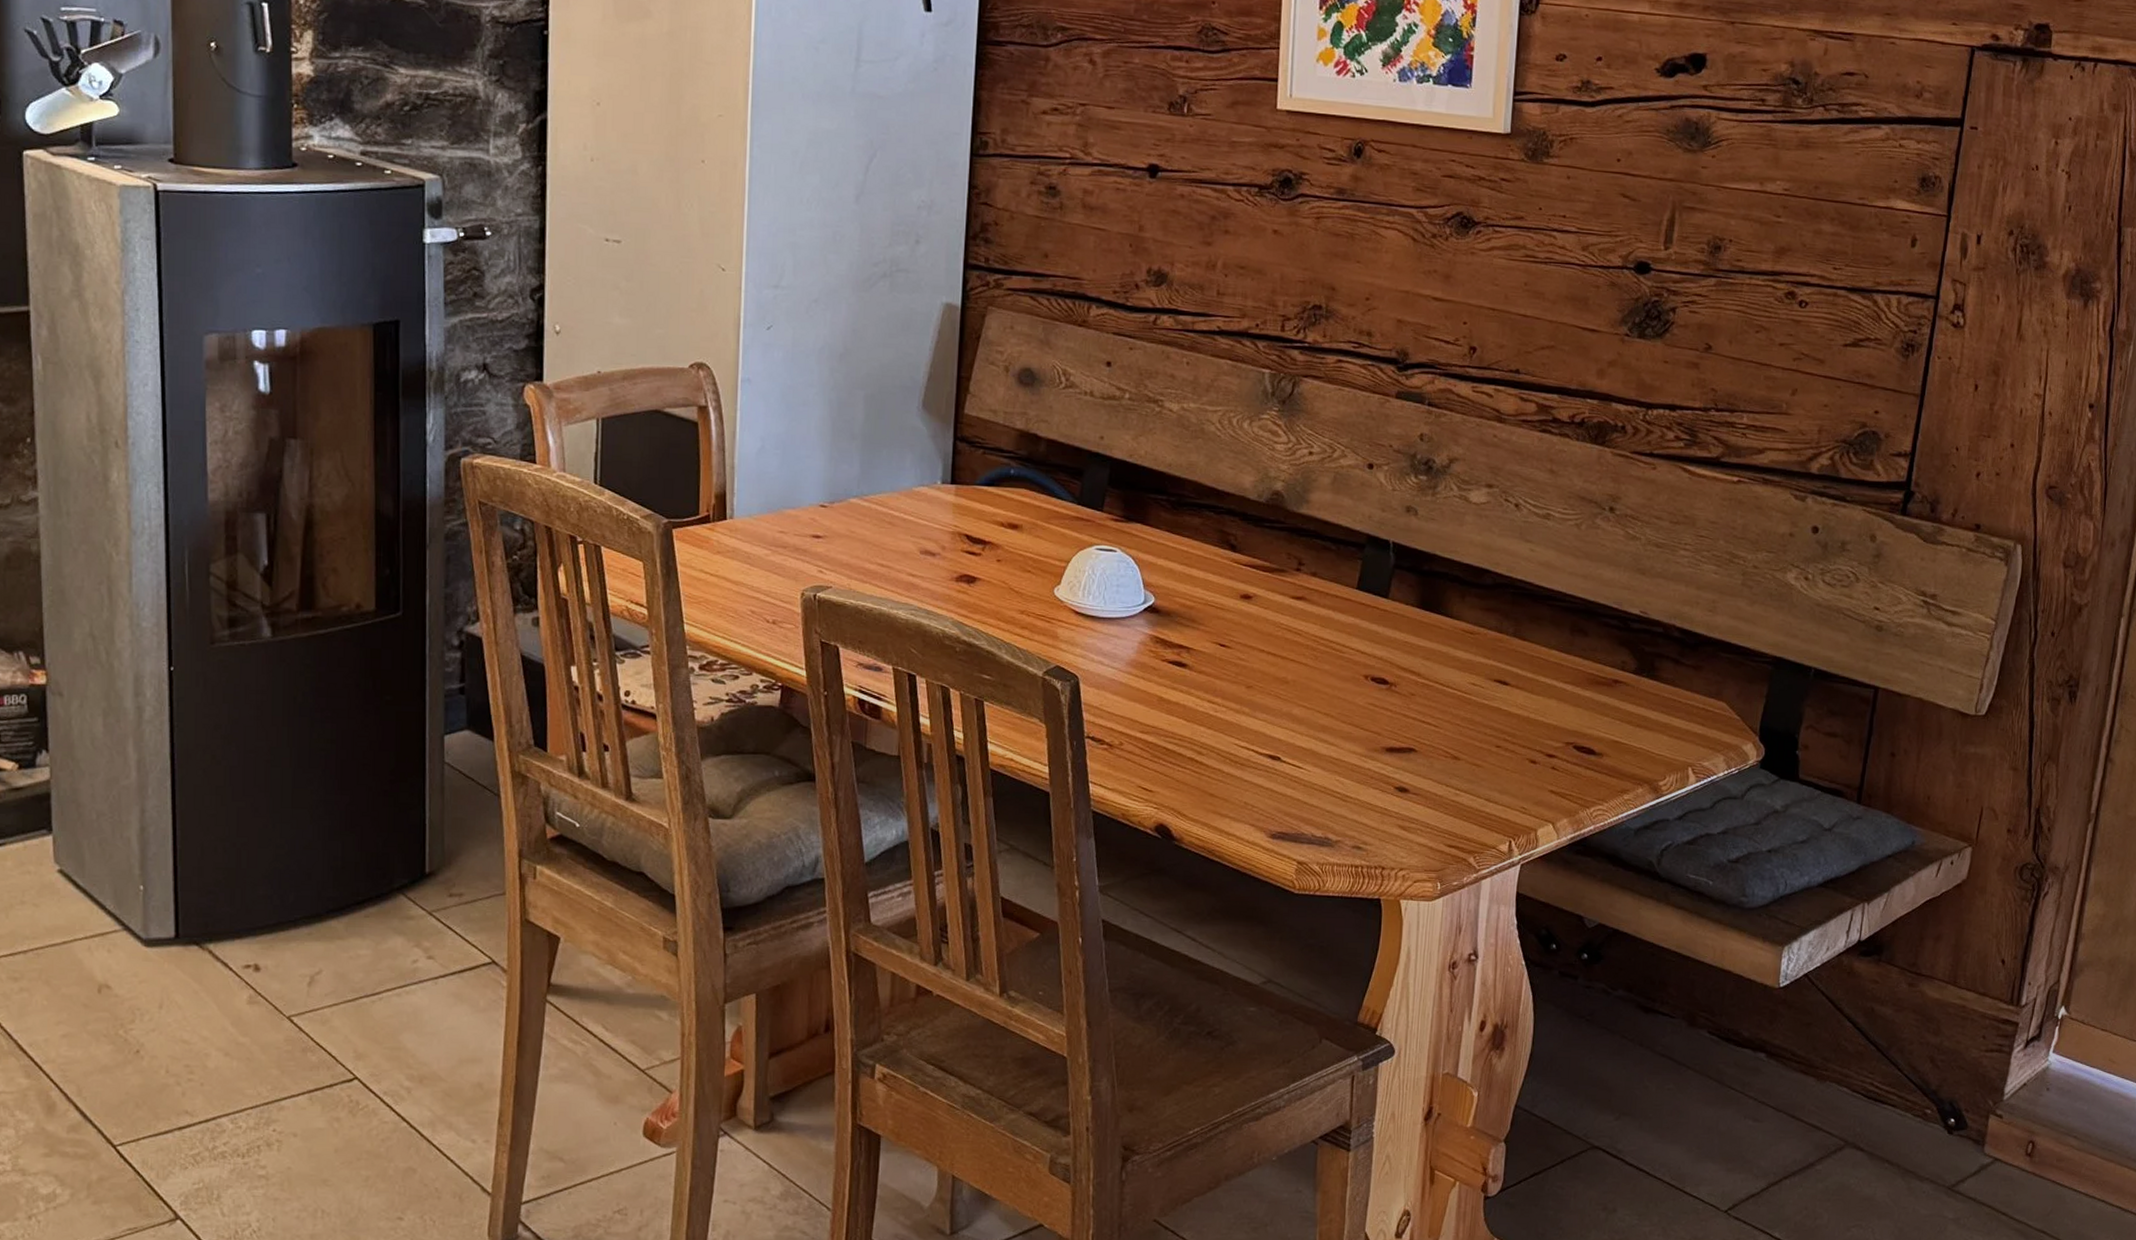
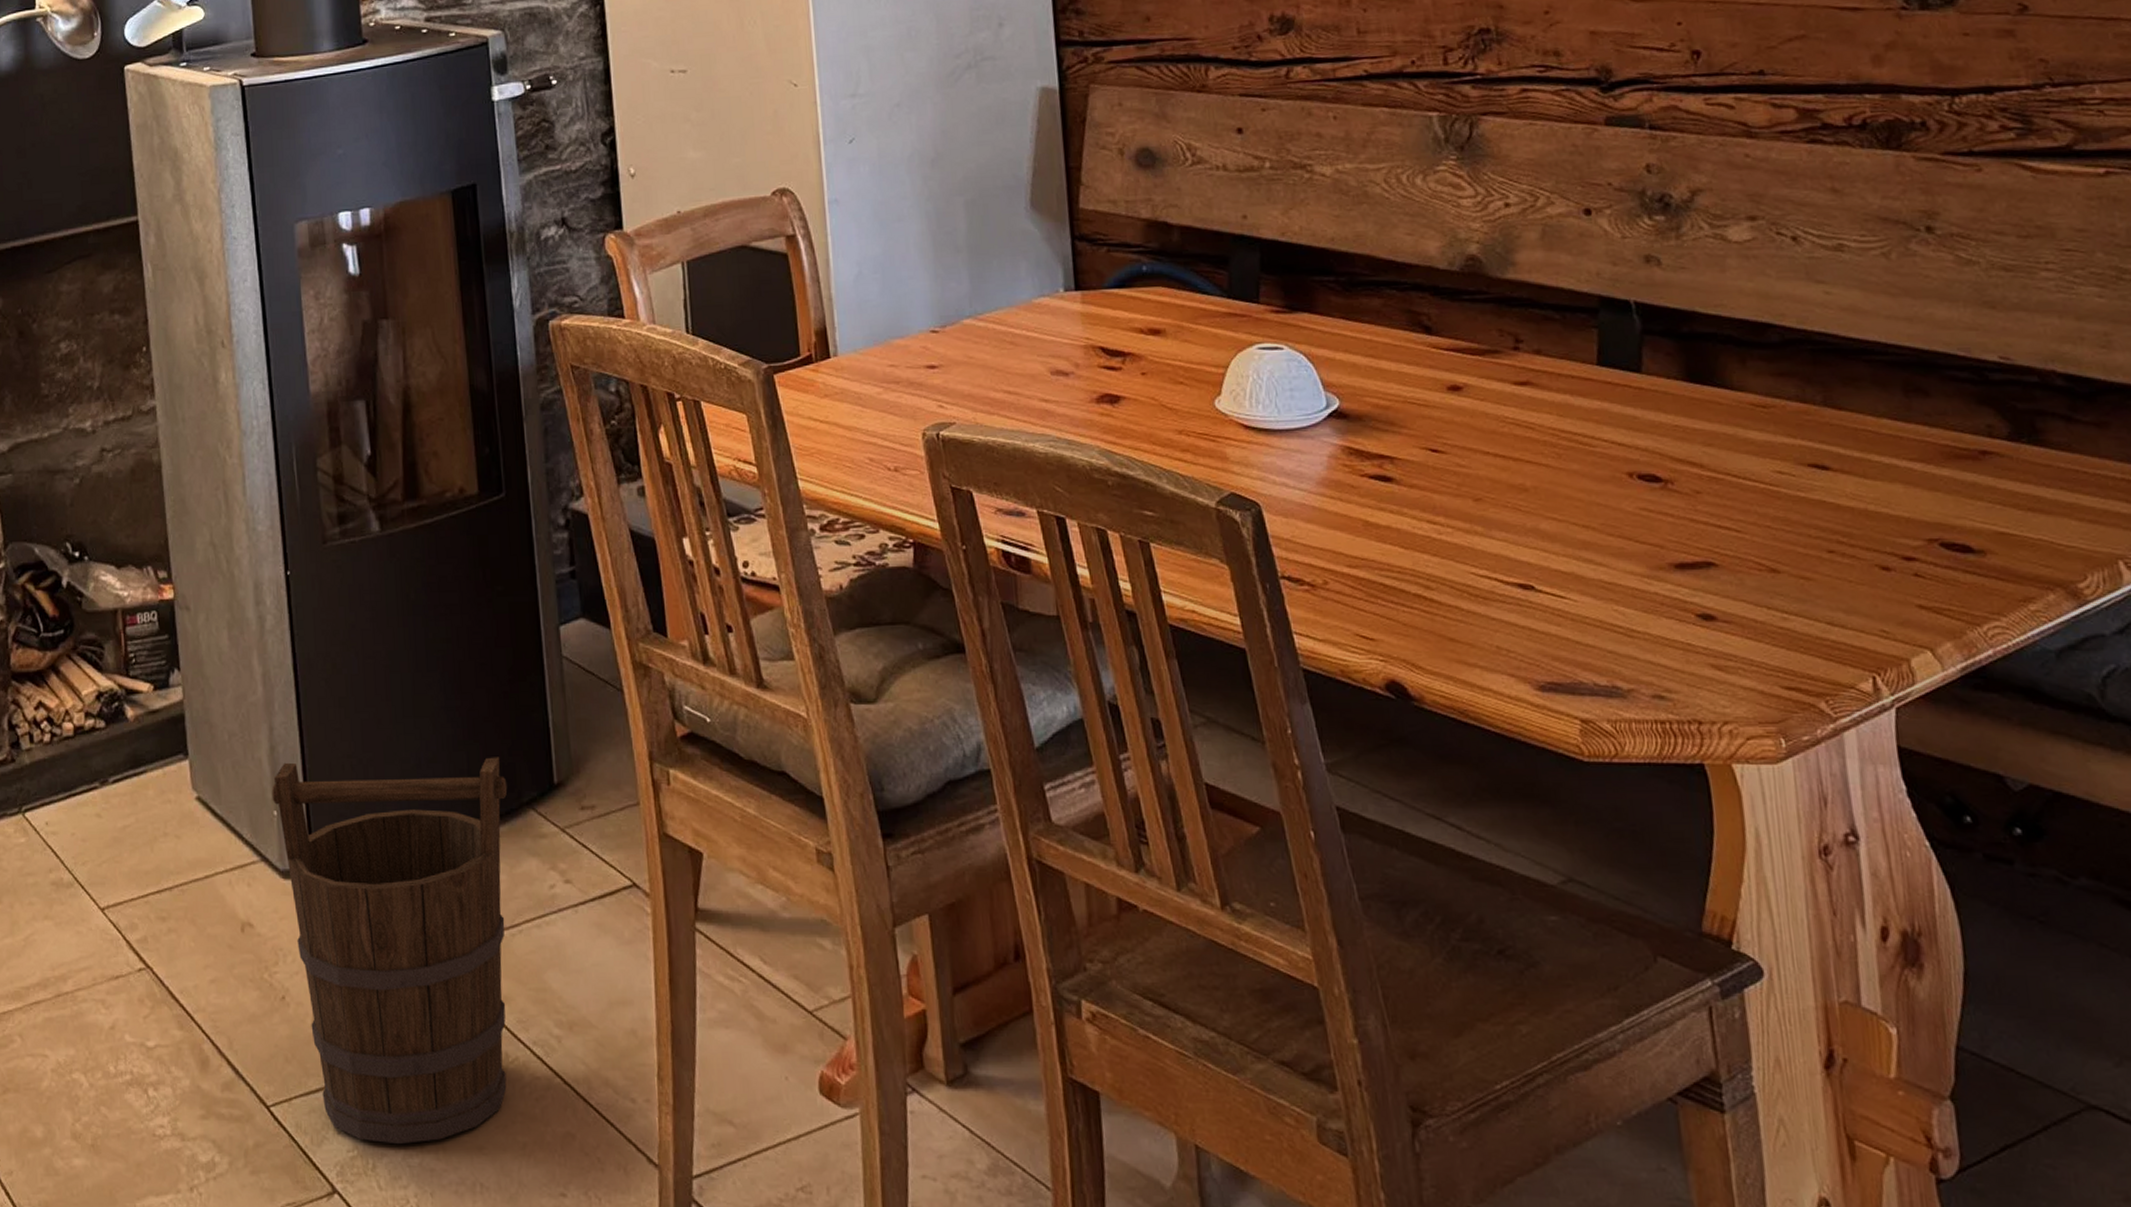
bucket: none [139,842,380,1178] -> present [271,757,508,1145]

